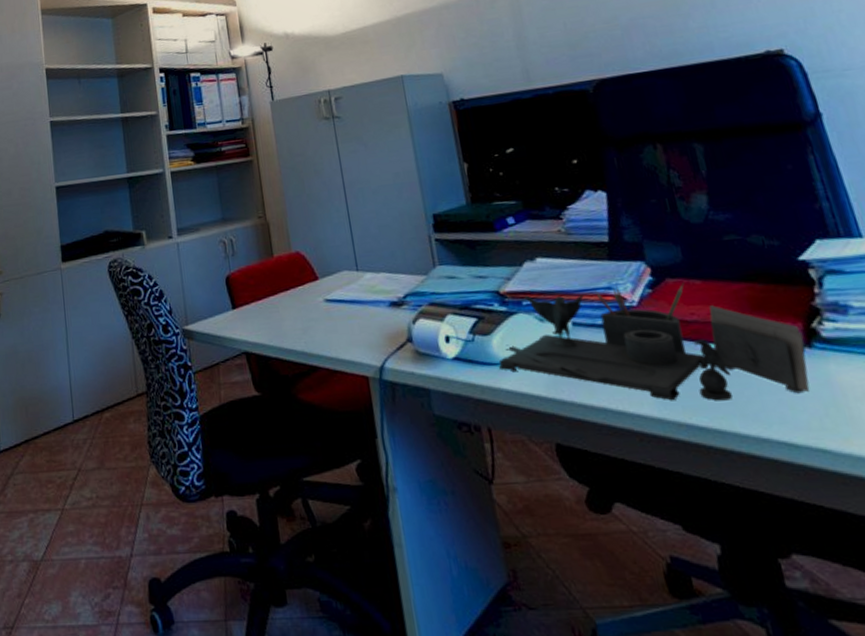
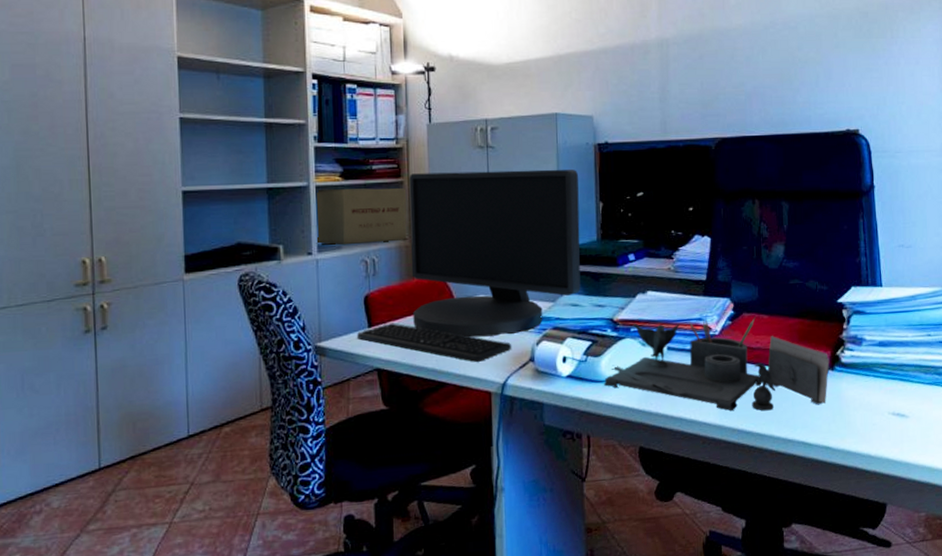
box: none [172,167,262,228] -> present [315,188,407,246]
computer keyboard: none [222,303,385,344] -> present [357,323,511,362]
monitor: none [257,131,456,317] -> present [409,169,581,338]

